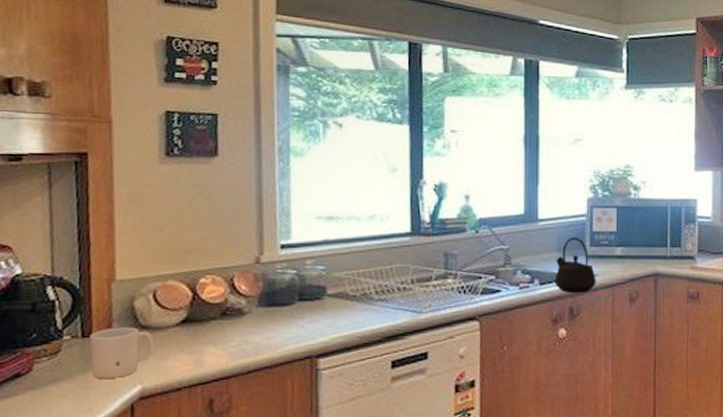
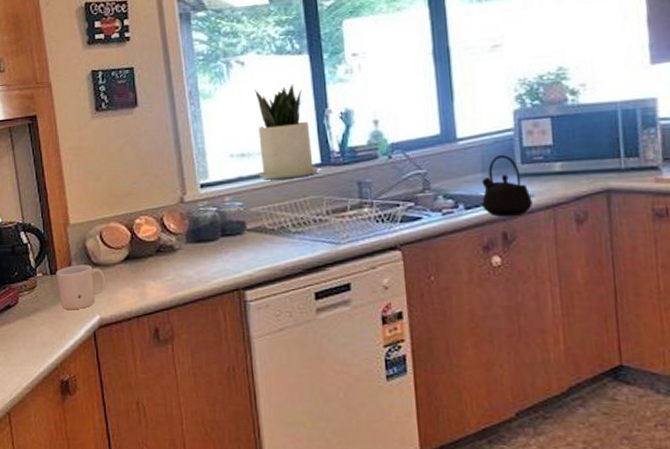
planter: none [344,152,408,245] -> present [255,84,319,180]

